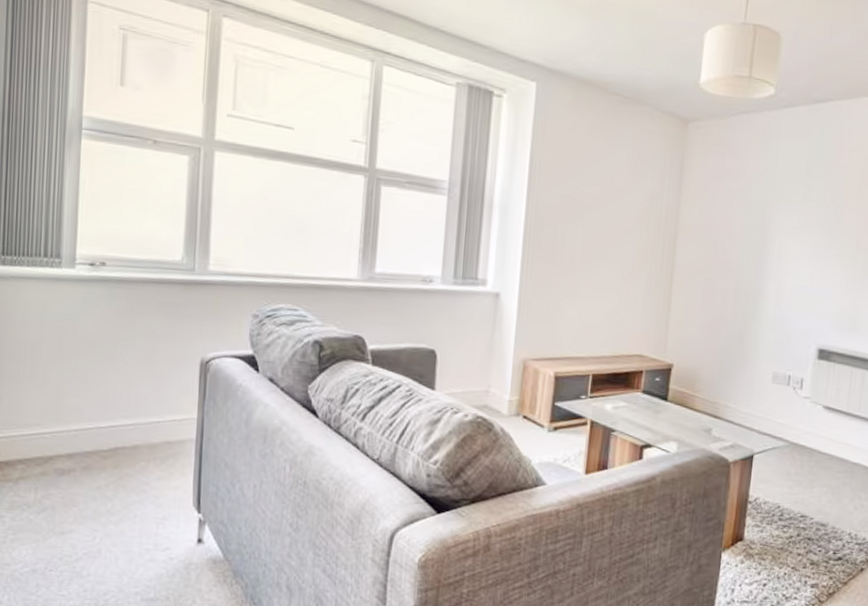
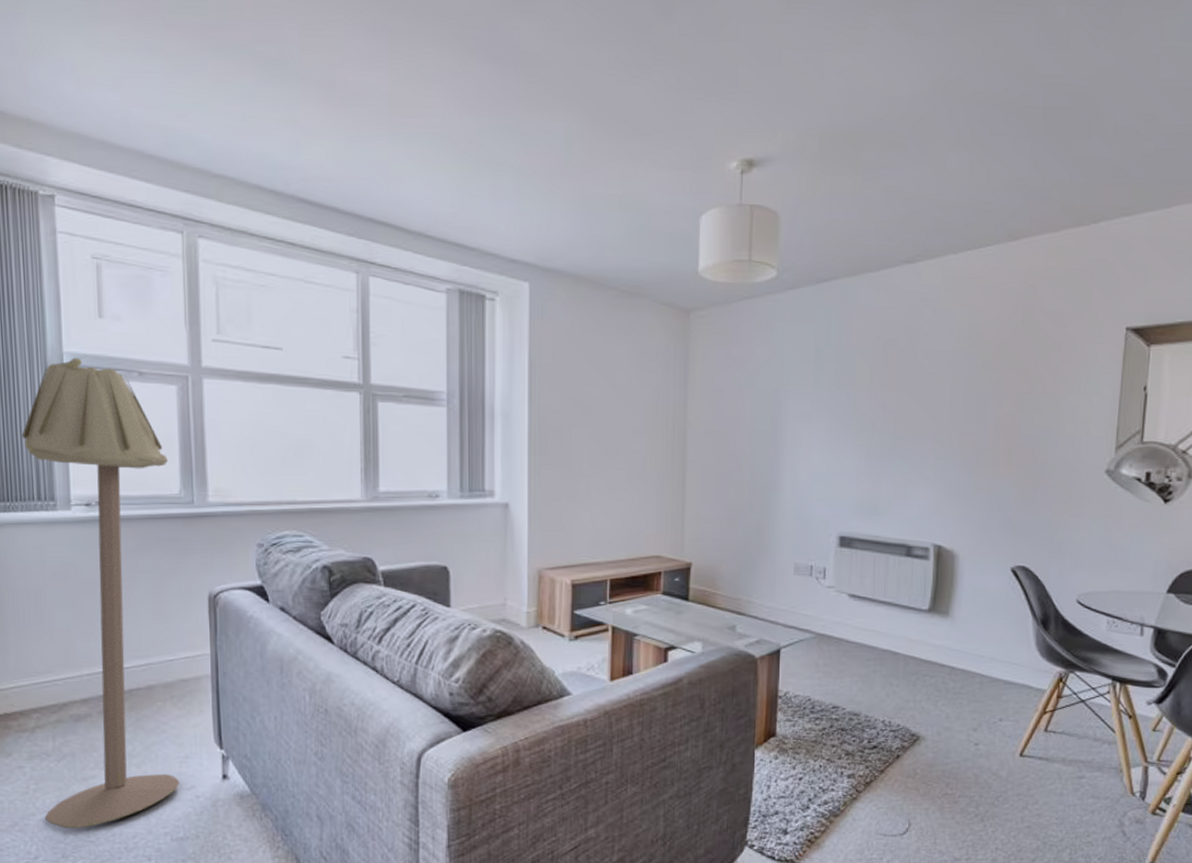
floor lamp: none [20,122,174,582] -> present [21,357,180,829]

